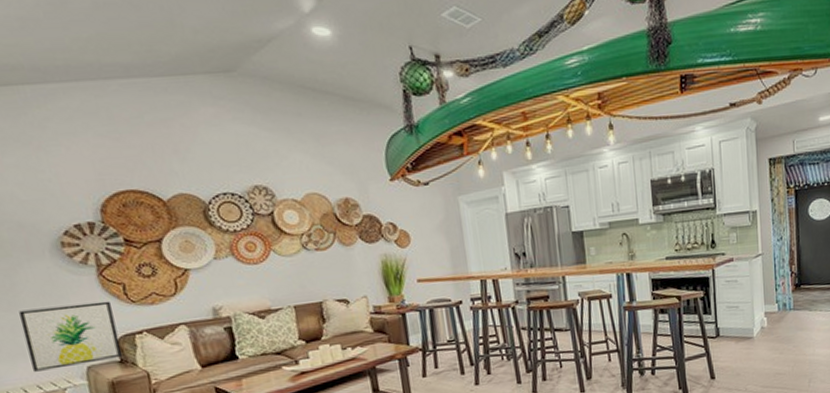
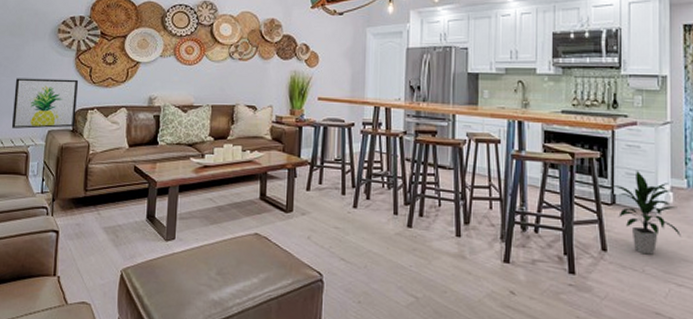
indoor plant: none [716,303,775,376] -> present [612,171,681,255]

